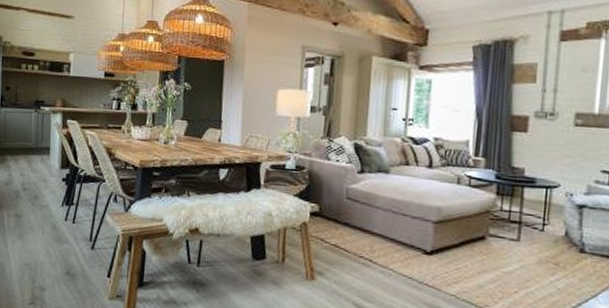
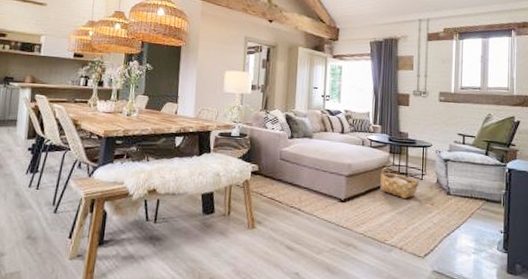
woven basket: none [481,212,539,256] -> present [379,167,419,199]

